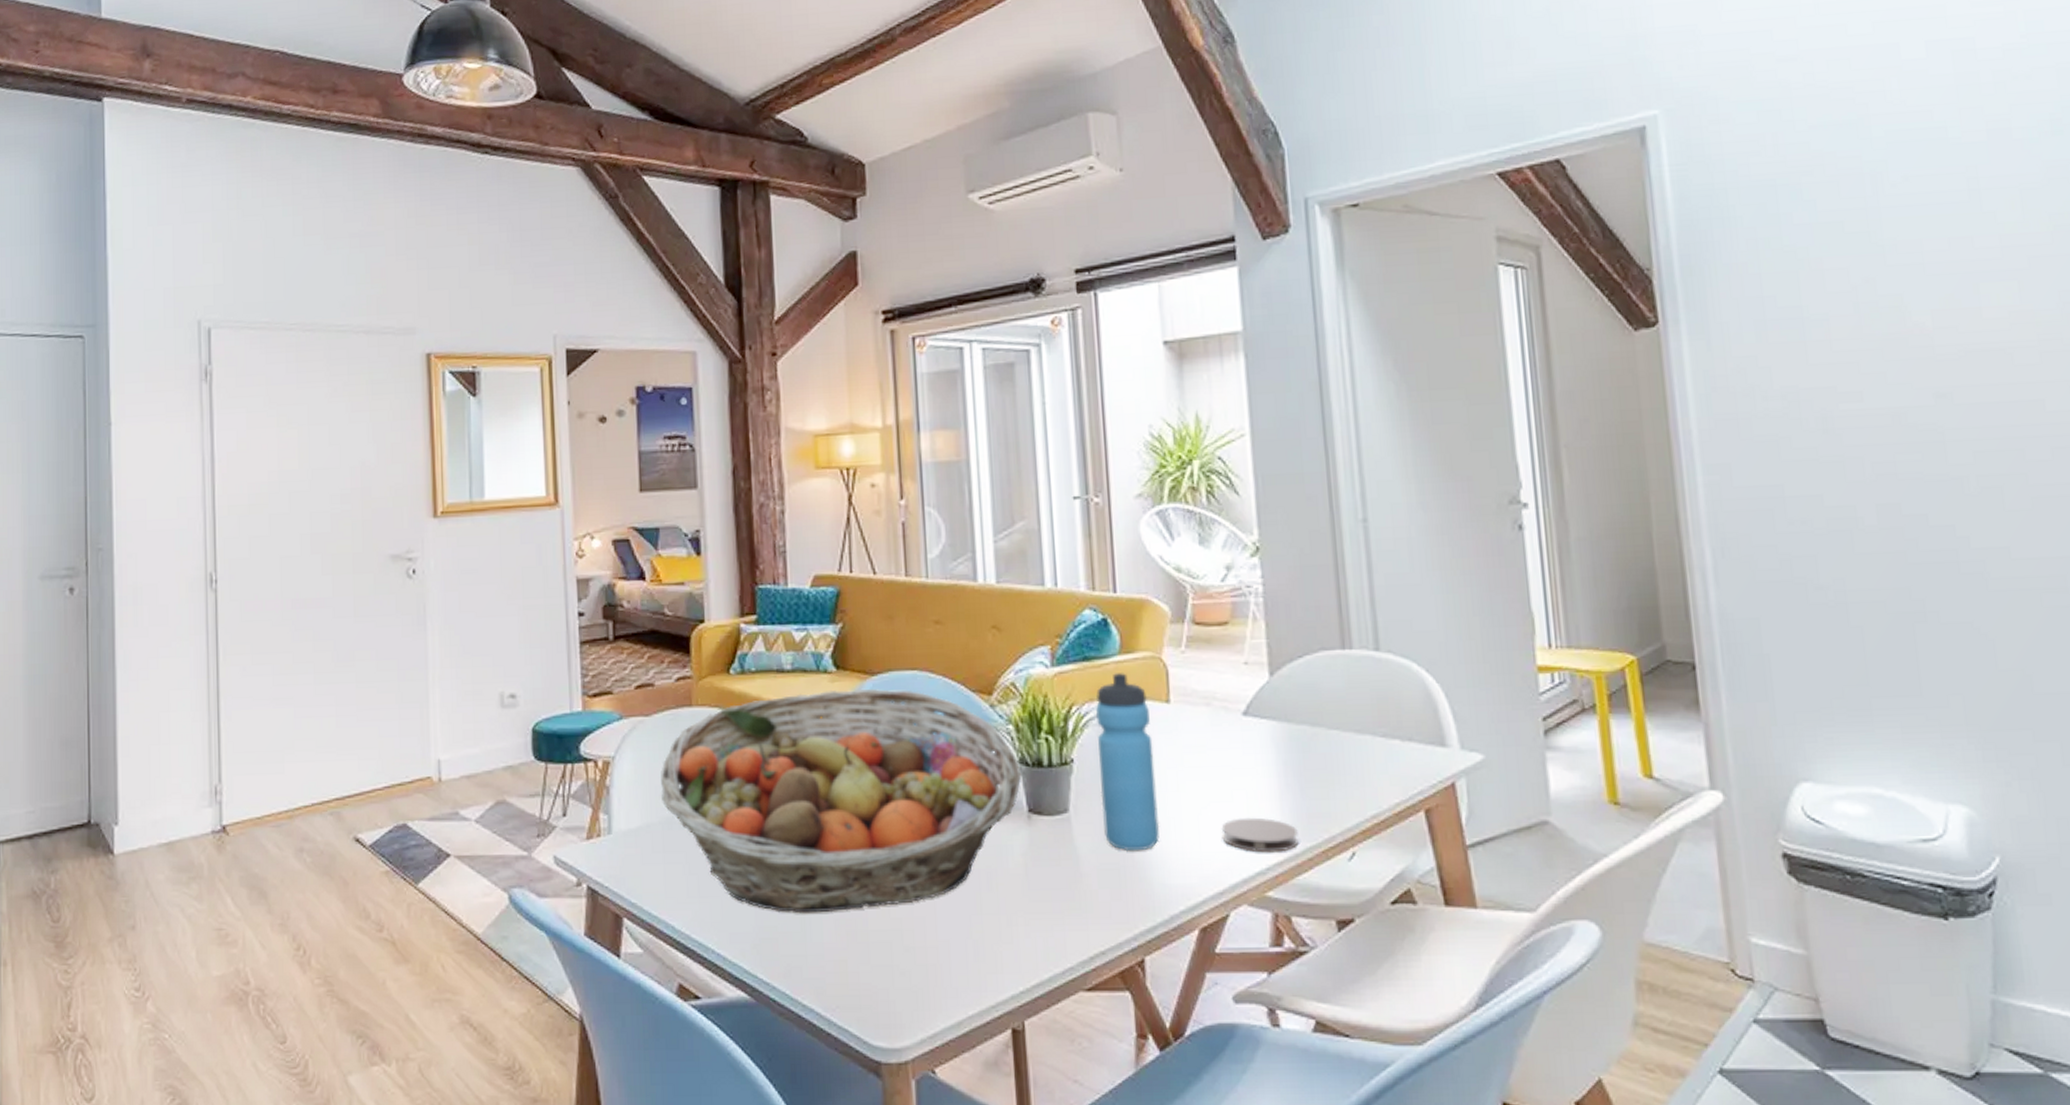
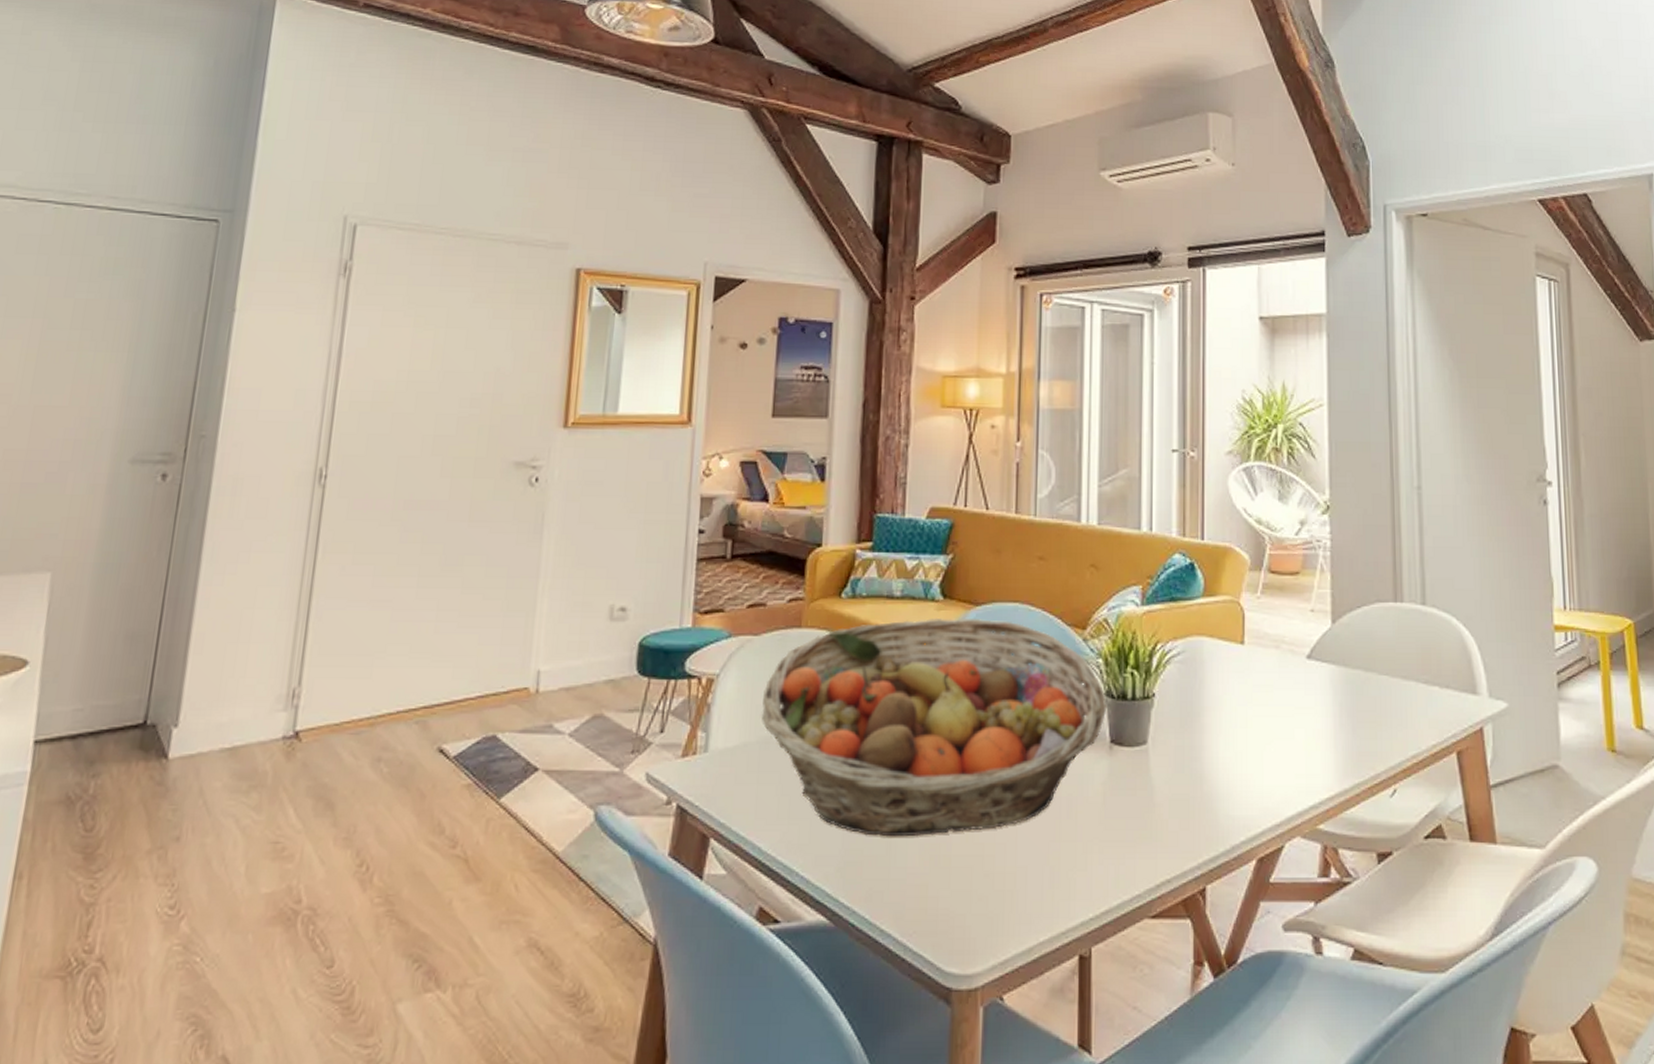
water bottle: present [1095,673,1160,852] -> none [1177,614,1228,783]
coaster: present [1221,817,1299,853] -> none [1282,754,1348,788]

